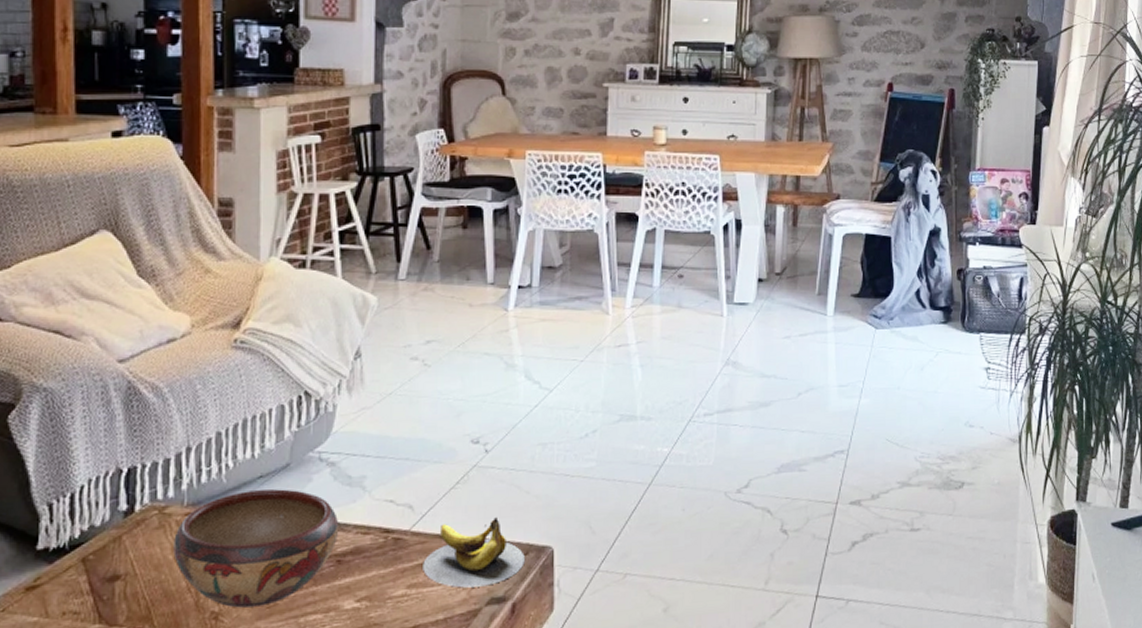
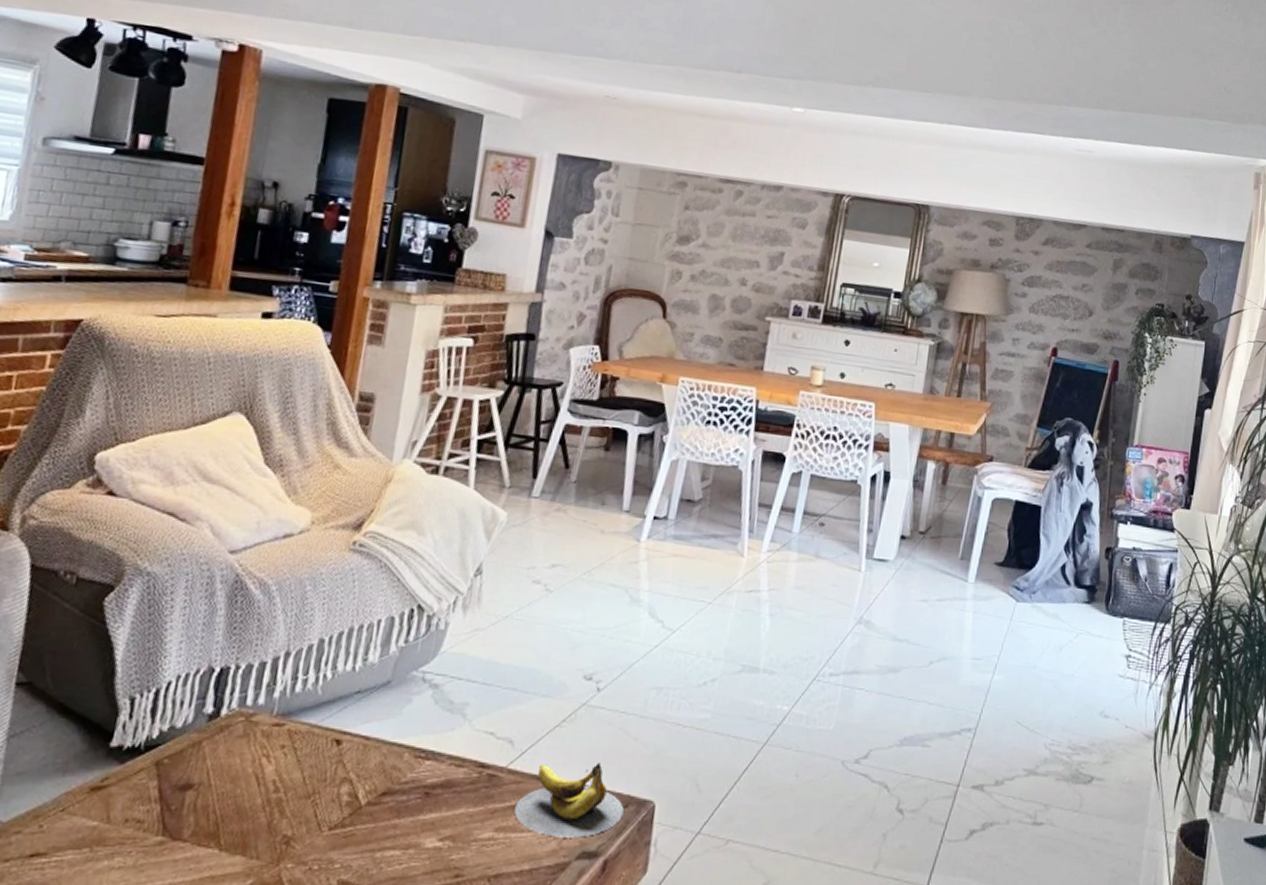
decorative bowl: present [173,489,339,608] -> none [253,706,433,835]

